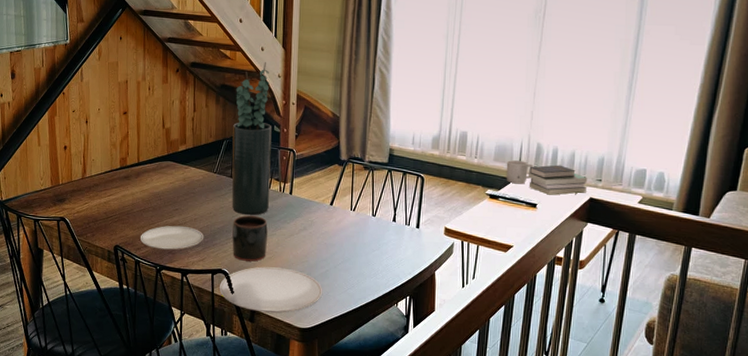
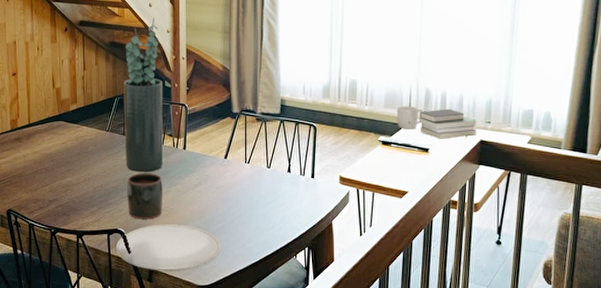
plate: present [140,225,203,251] -> none [34,186,98,212]

